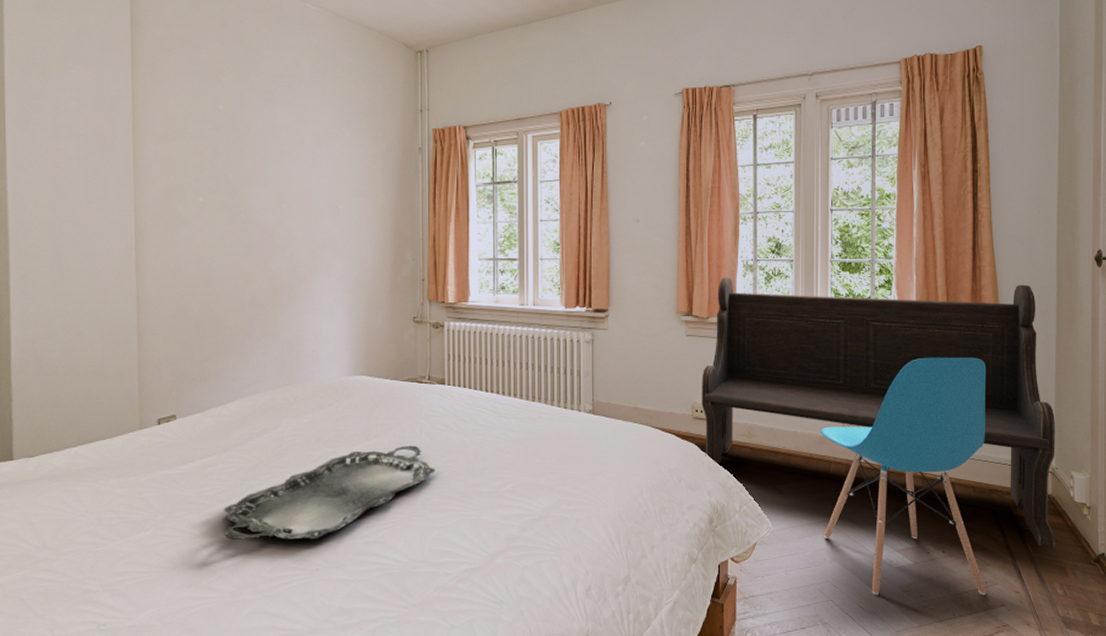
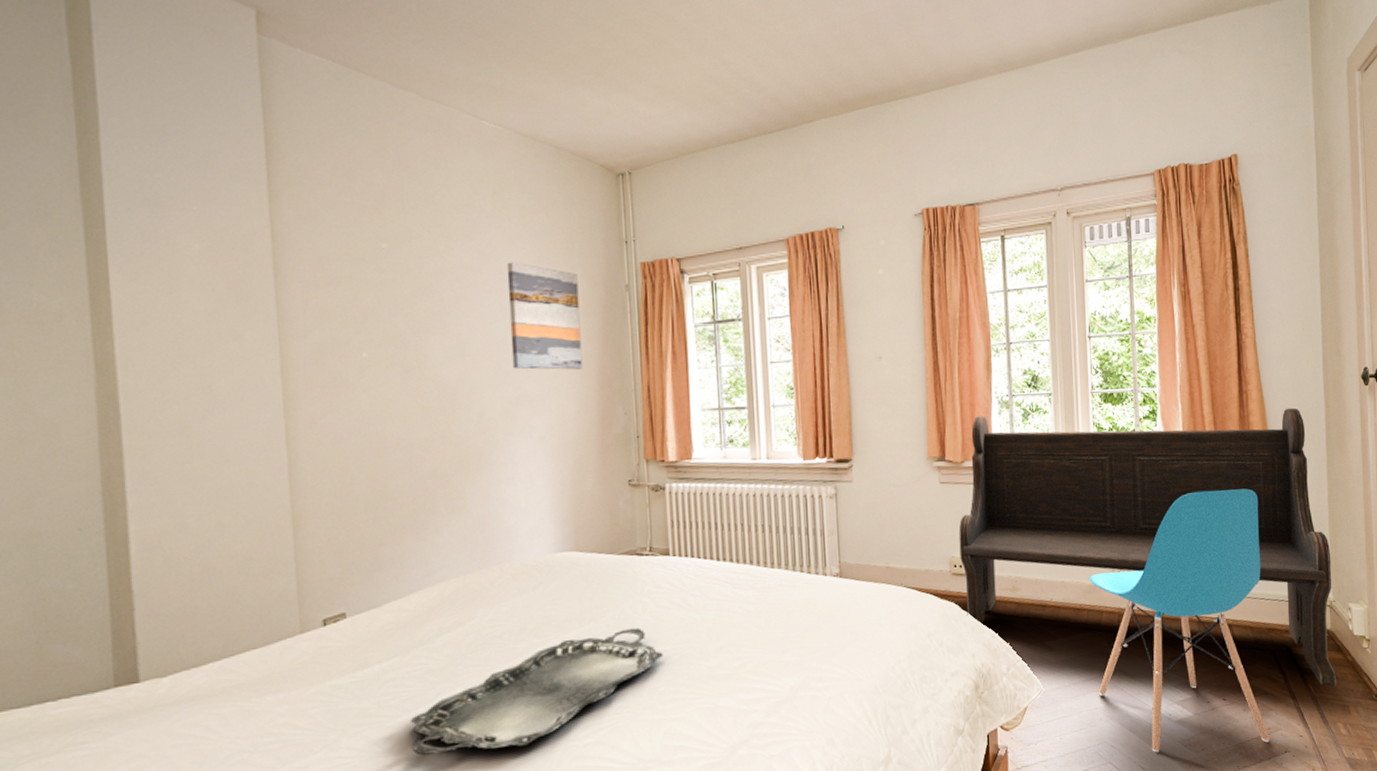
wall art: none [320,125,380,219] -> present [506,262,583,370]

